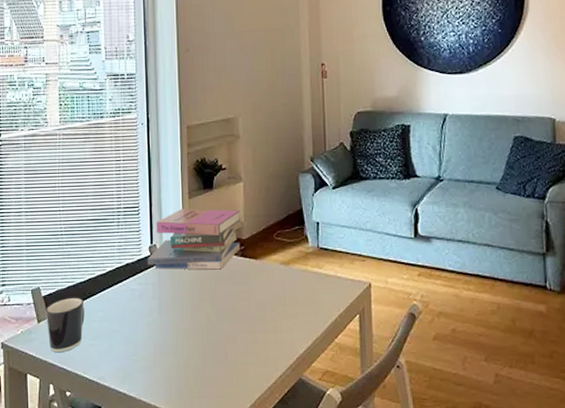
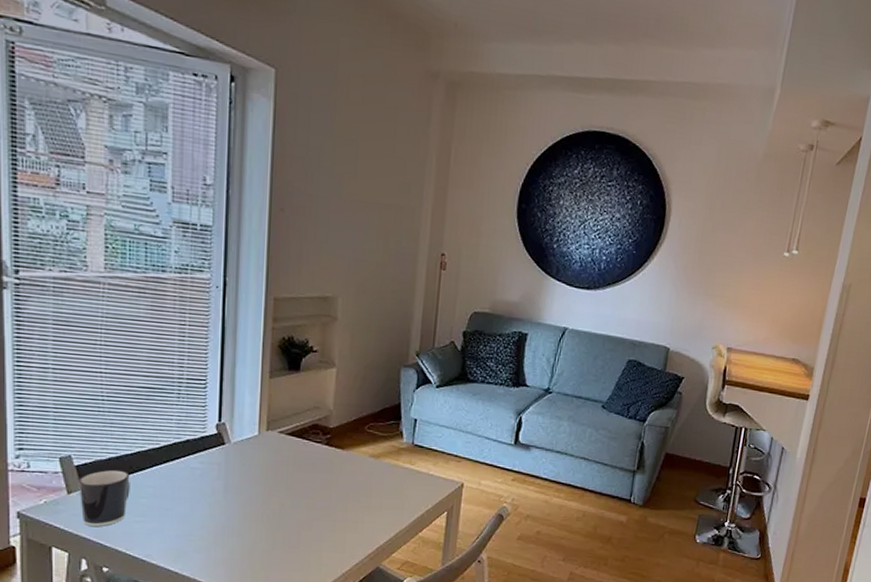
books: present [147,208,241,270] -> none [213,388,329,456]

